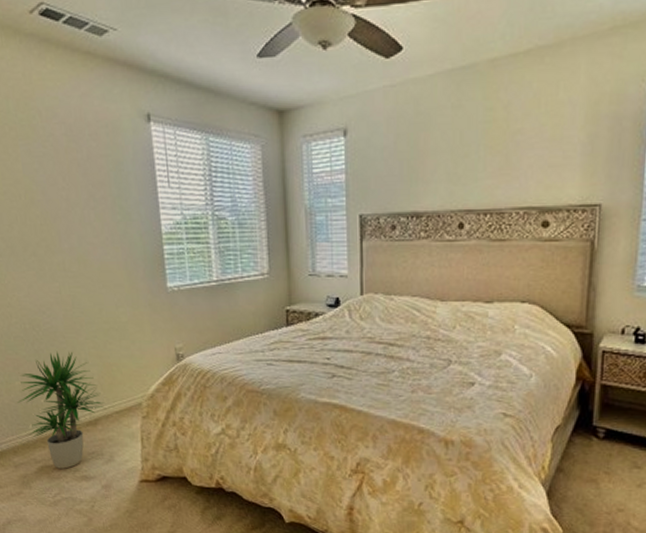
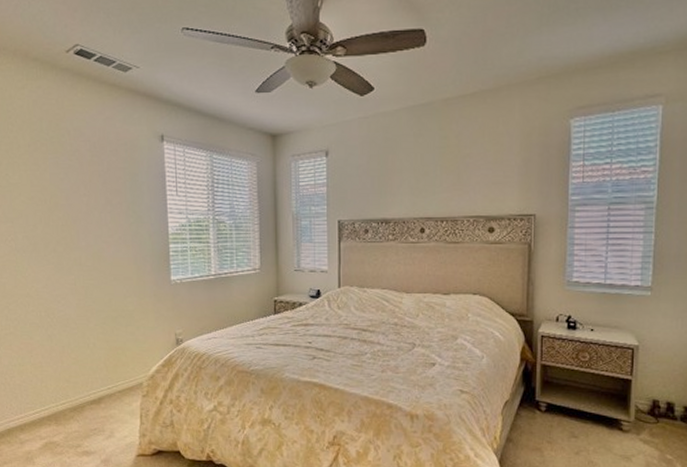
potted plant: present [17,351,105,469] -> none [28,336,109,445]

